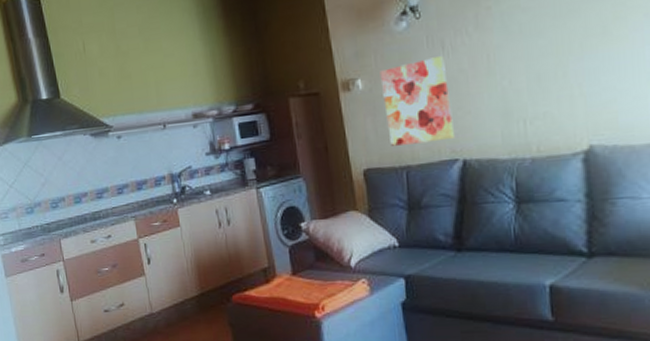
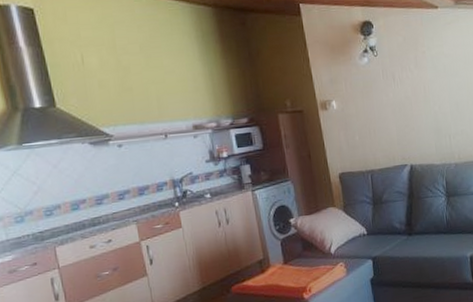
wall art: present [379,56,456,146] -> none [349,86,405,155]

